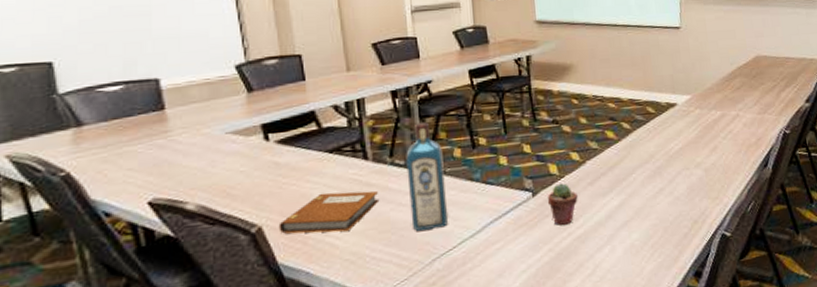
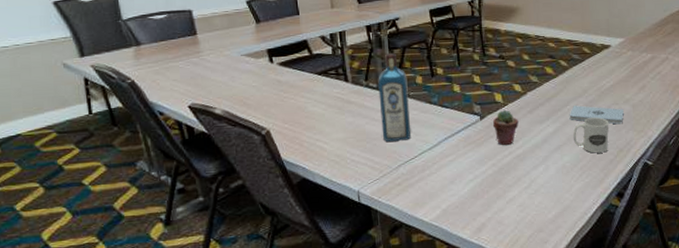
notebook: present [278,191,380,234] -> none [282,106,357,138]
notepad: none [635,173,697,192] -> present [569,105,625,125]
mug: none [641,185,681,228] -> present [573,117,609,153]

